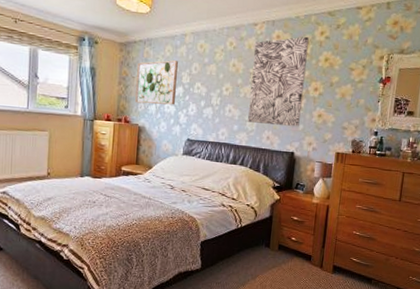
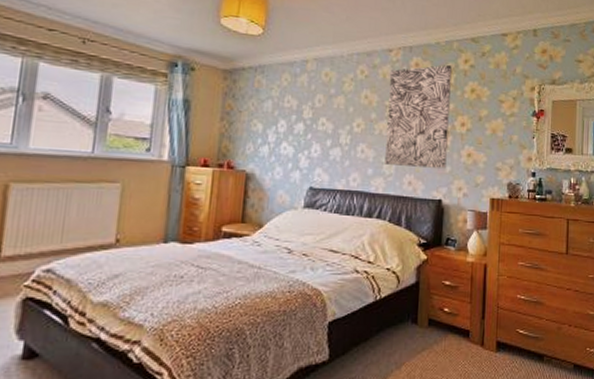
wall art: present [135,60,178,105] -> none [242,91,298,146]

